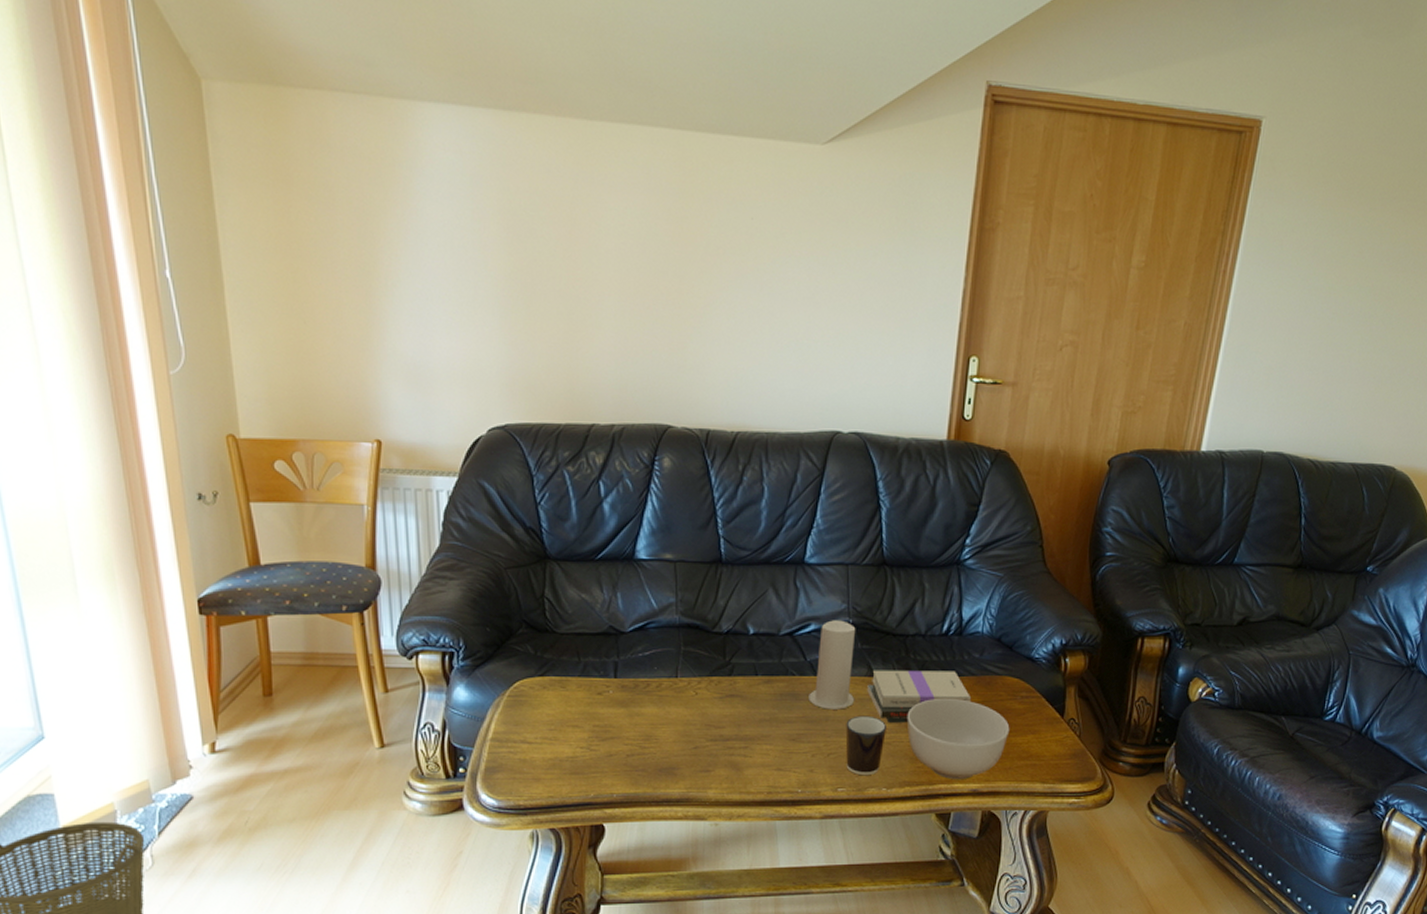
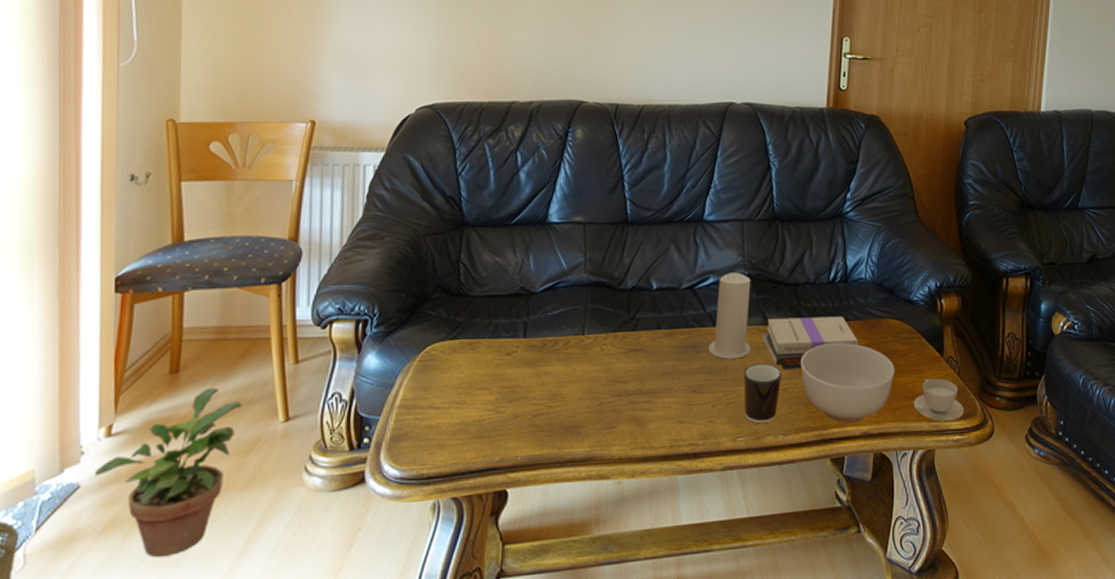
potted plant: none [204,711,337,865] -> present [94,387,242,557]
teacup: none [1027,739,1083,783] -> present [913,378,964,421]

